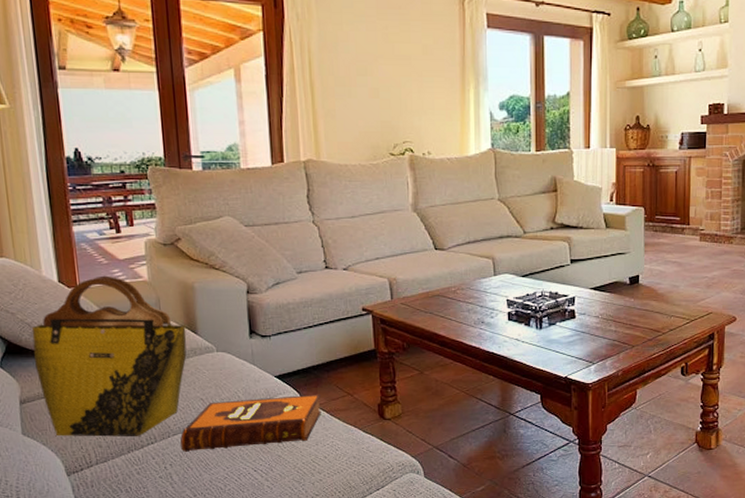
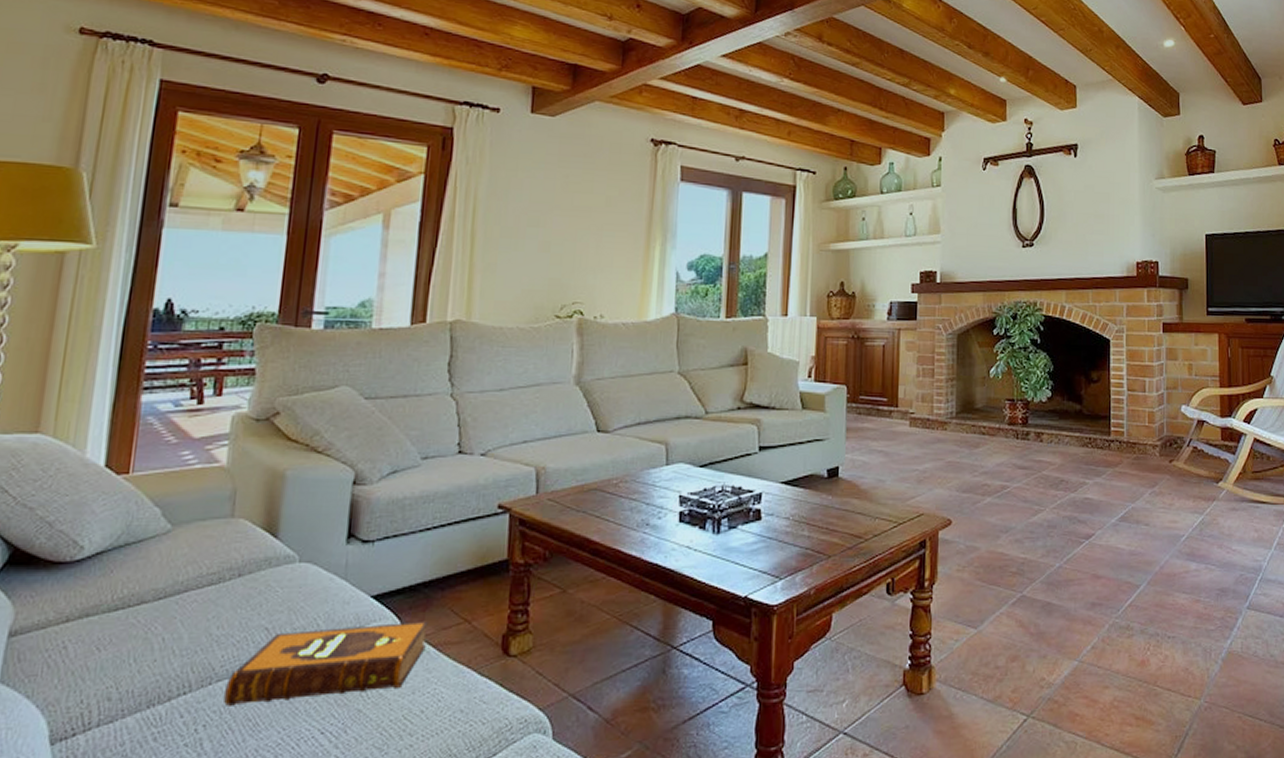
tote bag: present [31,275,187,437] -> none [43,459,264,685]

